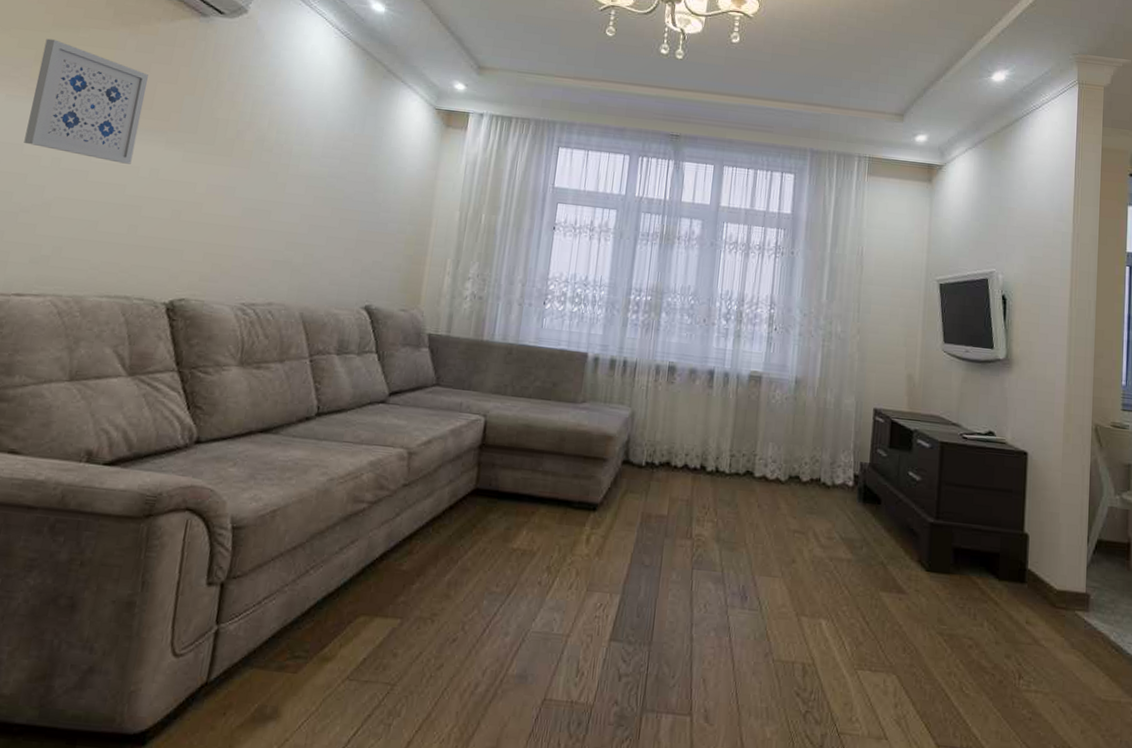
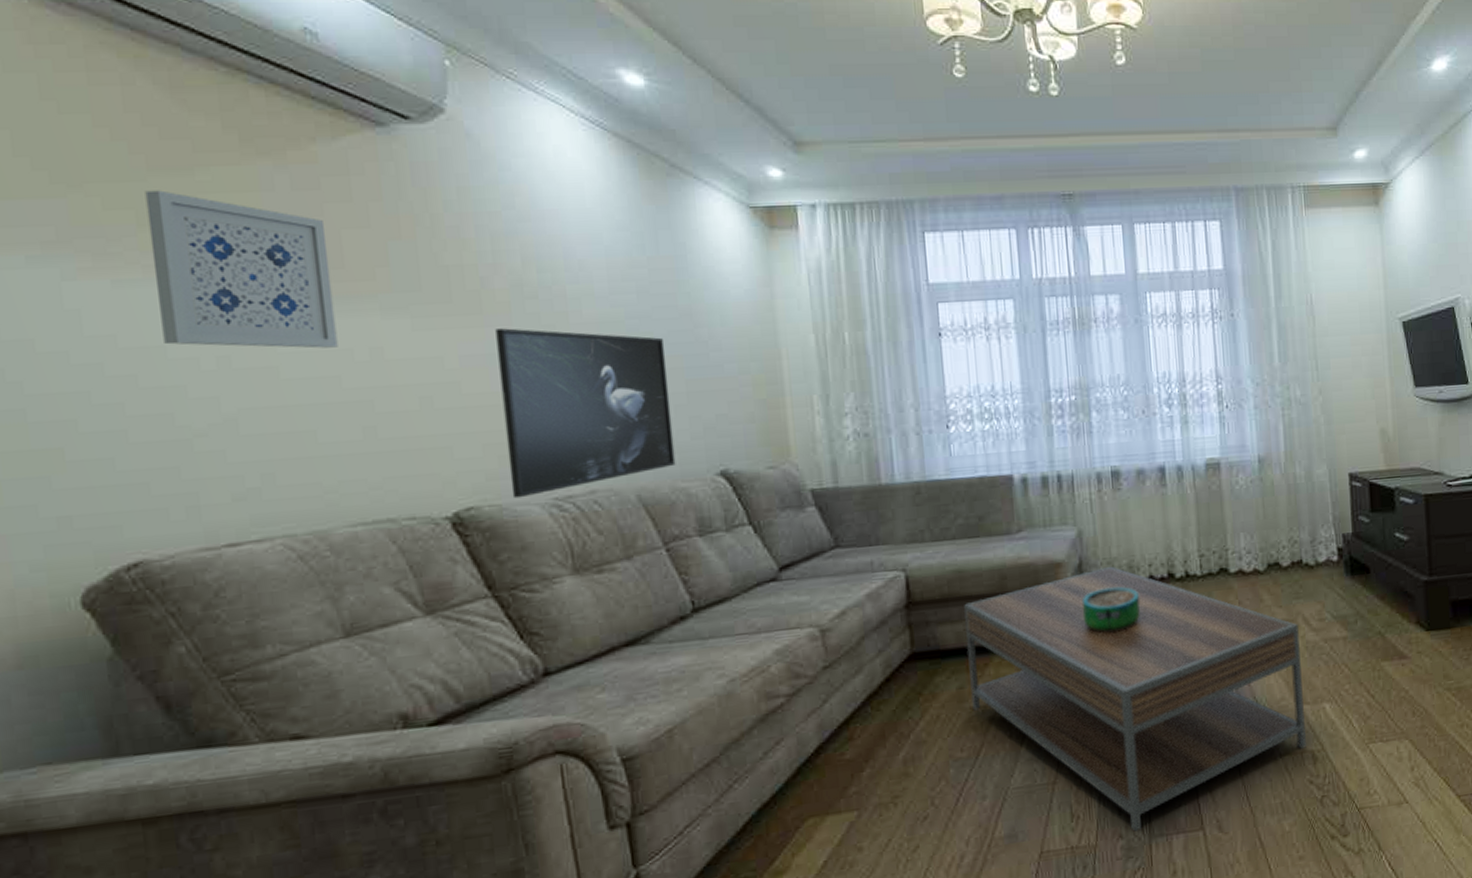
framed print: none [213,169,350,299] -> present [495,328,676,499]
coffee table: none [514,448,809,701] -> present [963,566,1306,832]
decorative bowl: none [622,467,672,509] -> present [1083,587,1140,633]

